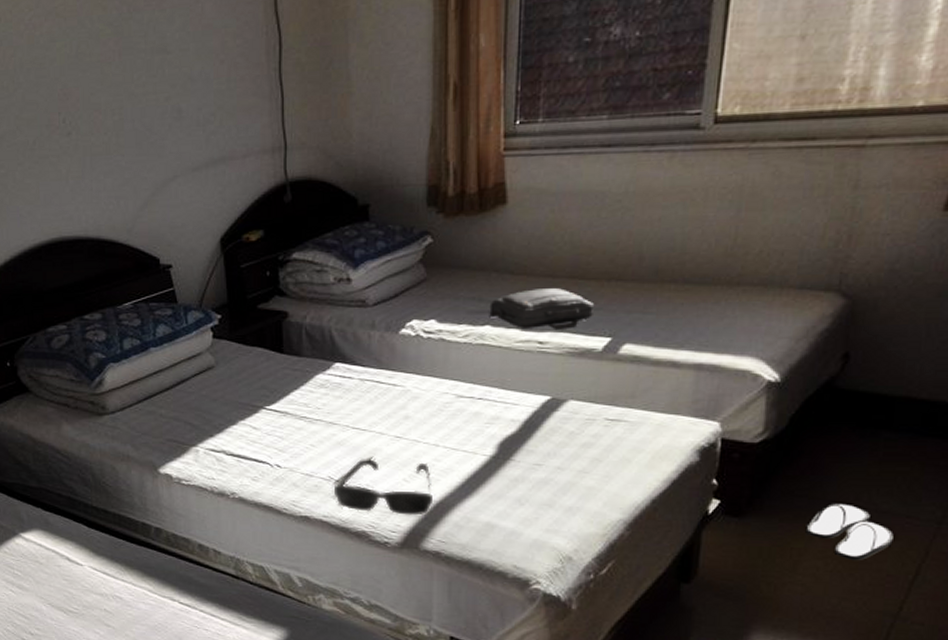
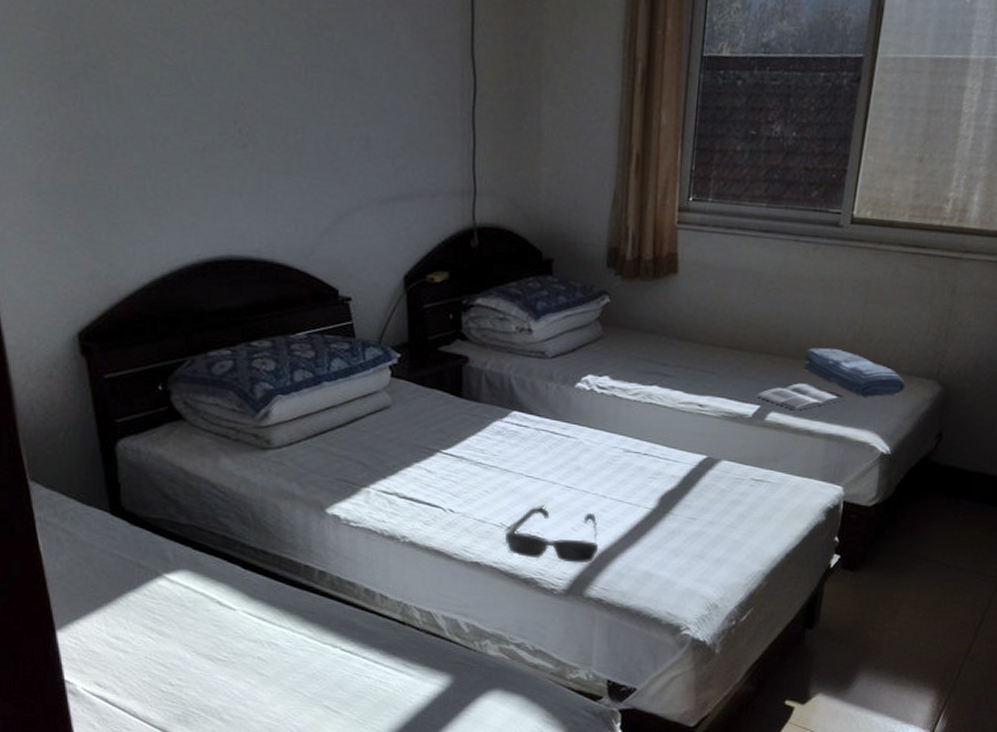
laptop bag: present [489,288,594,329] -> none [657,355,747,395]
magazine: none [606,309,722,340] -> present [756,383,849,411]
towel: none [662,266,797,319] -> present [803,348,906,397]
slippers: present [805,503,893,560] -> none [903,560,967,609]

